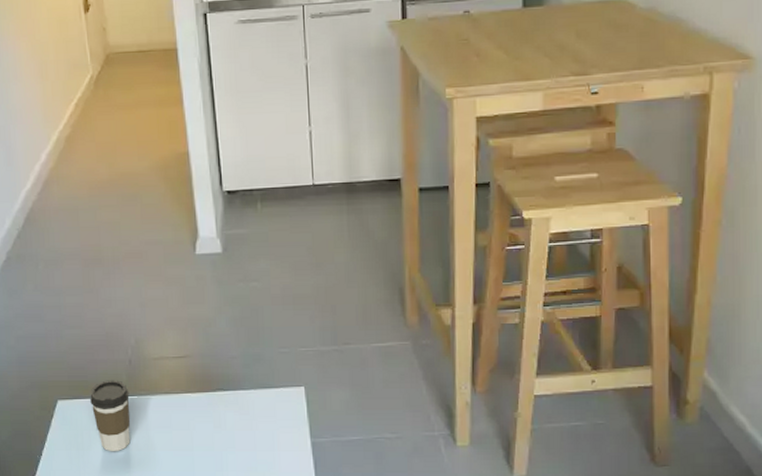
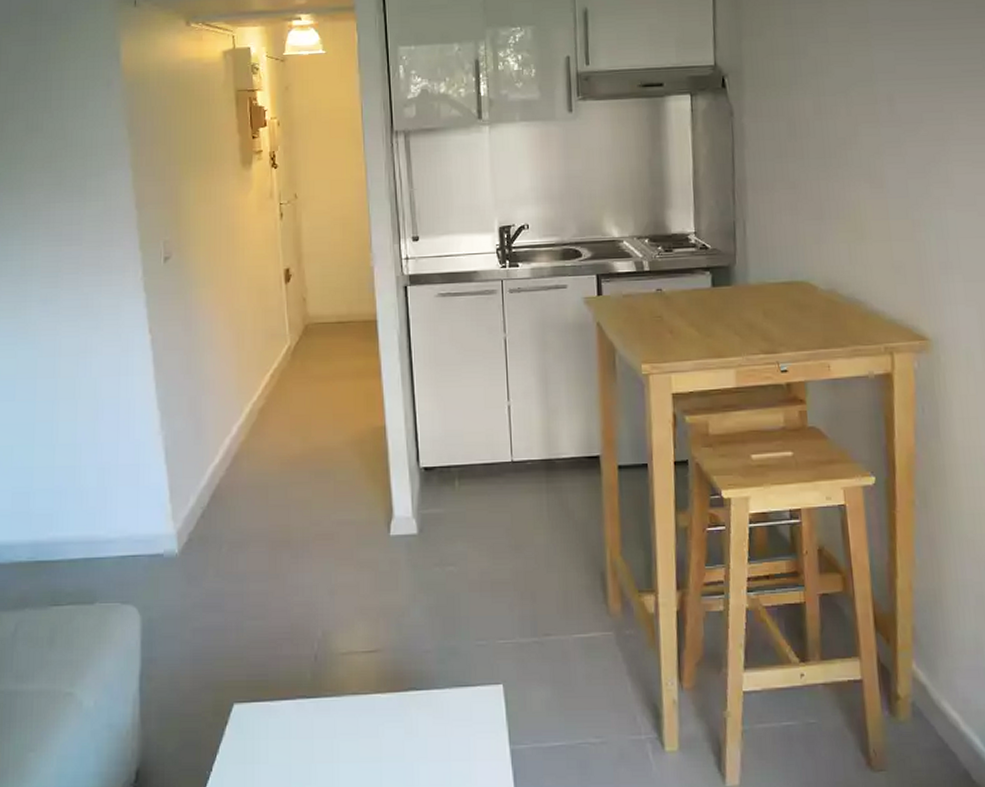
coffee cup: present [90,380,131,452] -> none [270,679,313,766]

